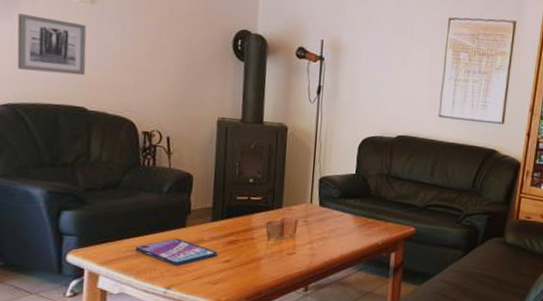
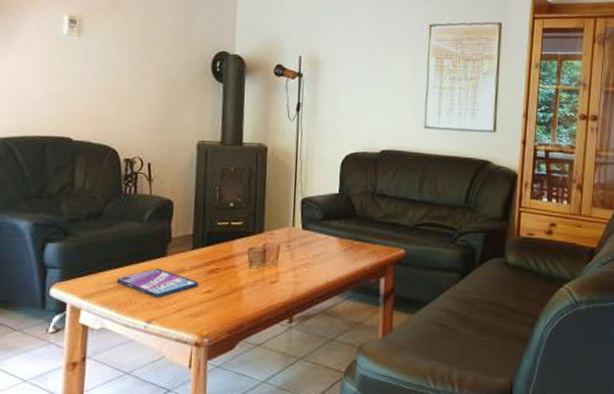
wall art: present [17,13,87,76] -> none [9,51,73,107]

